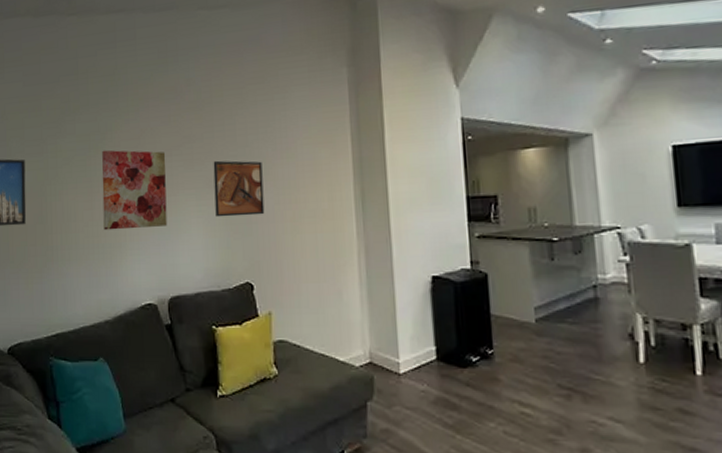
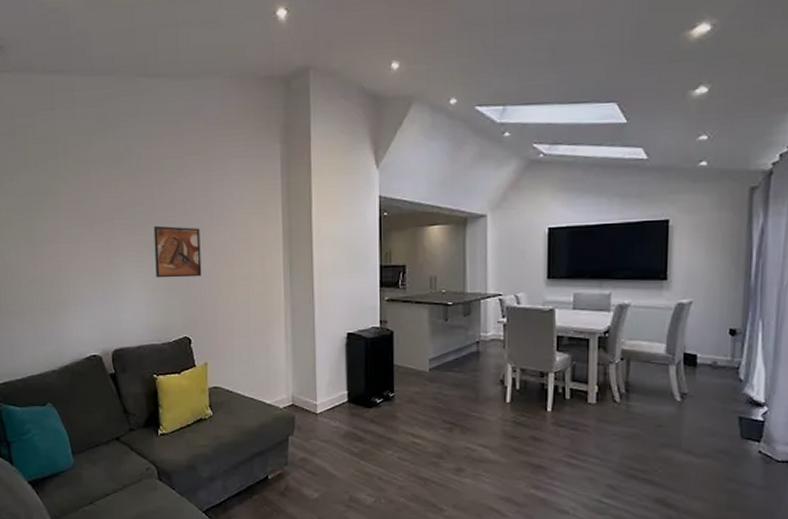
wall art: present [102,150,168,231] -> none [43,211,110,288]

